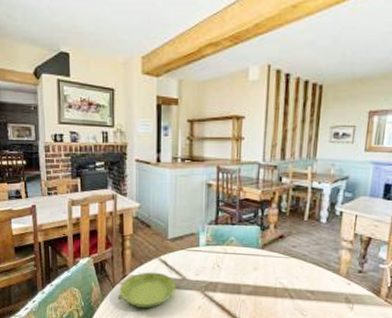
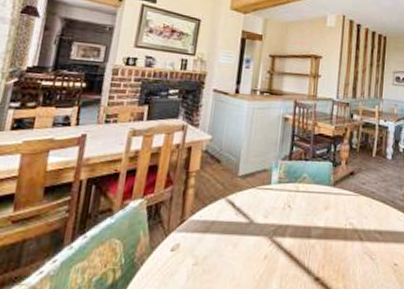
saucer: present [119,272,176,308] -> none [173,215,242,261]

